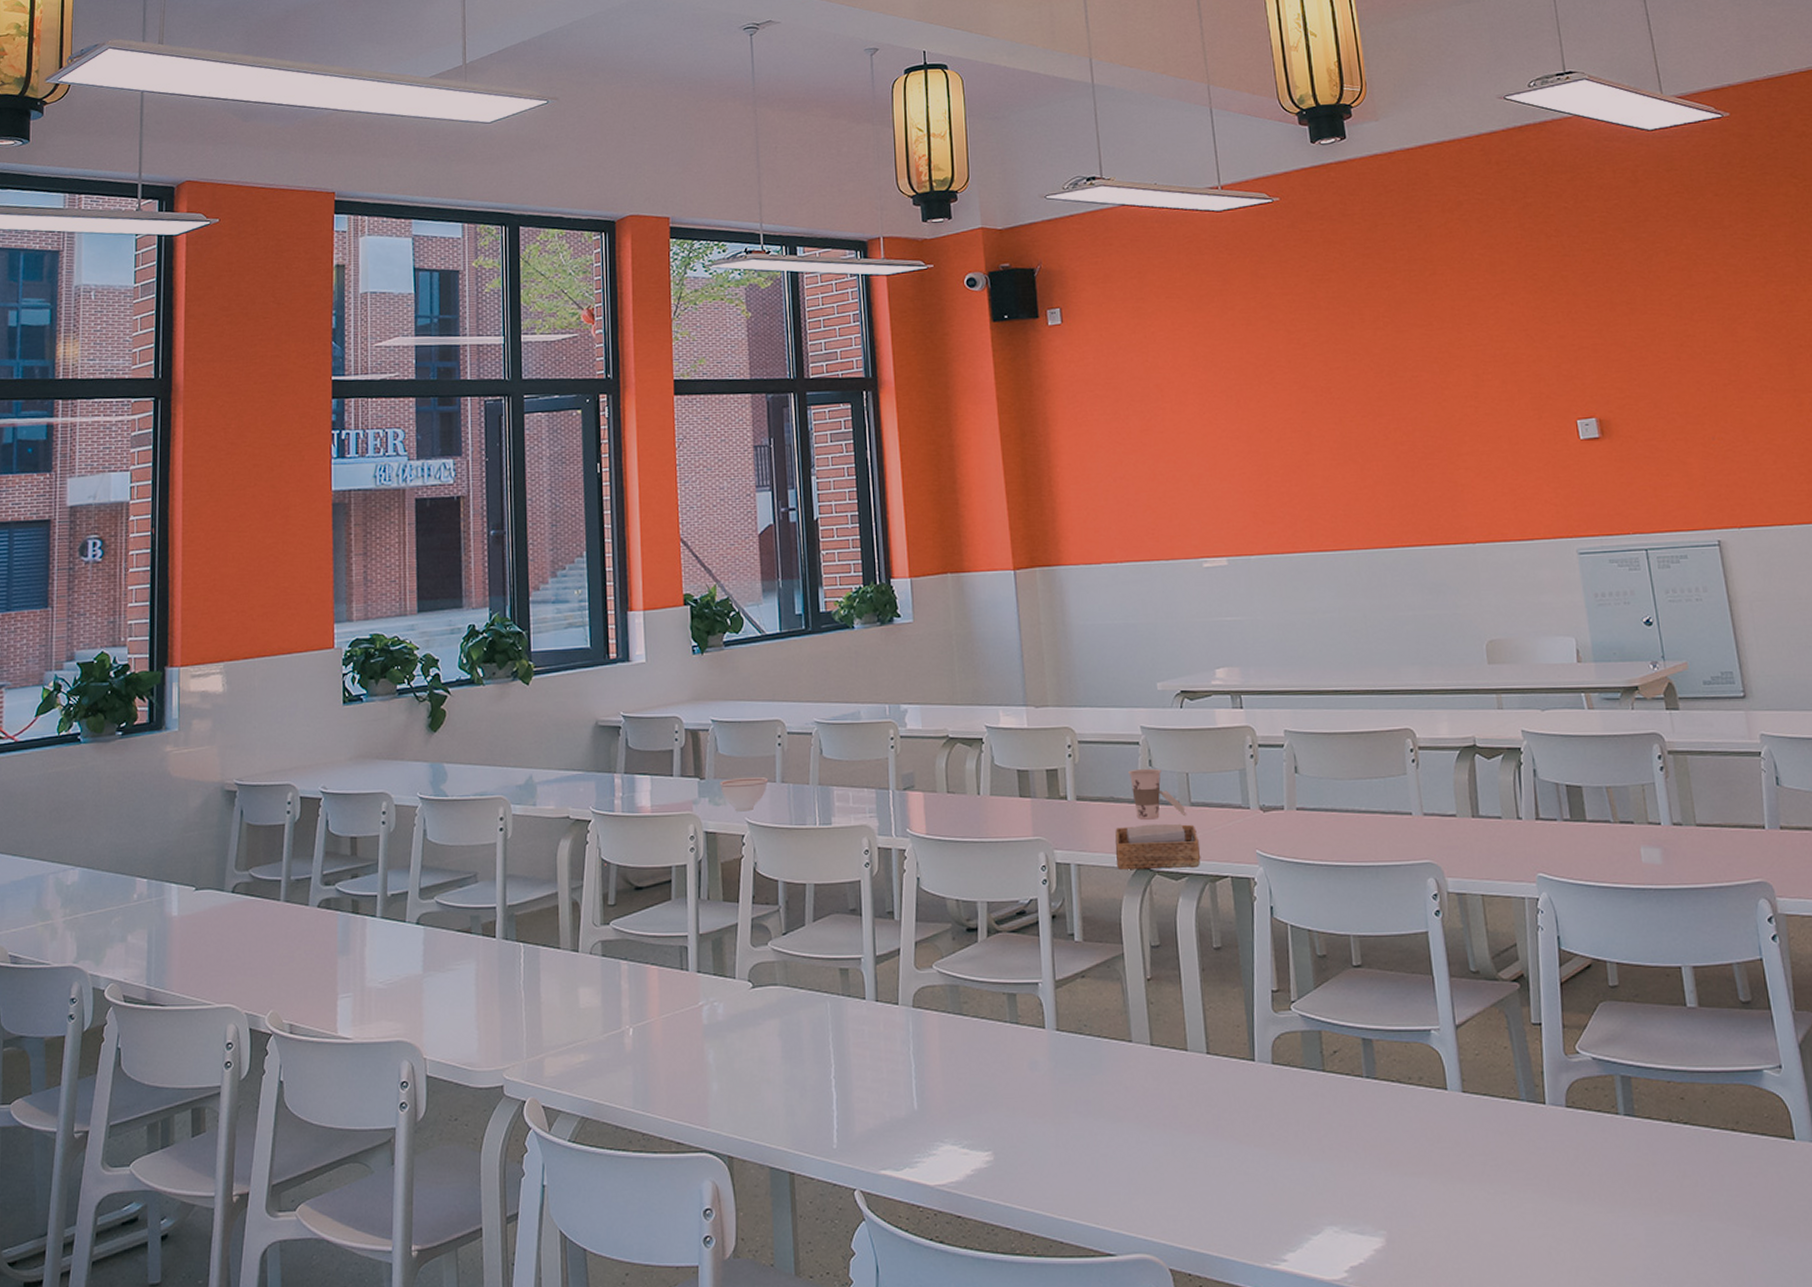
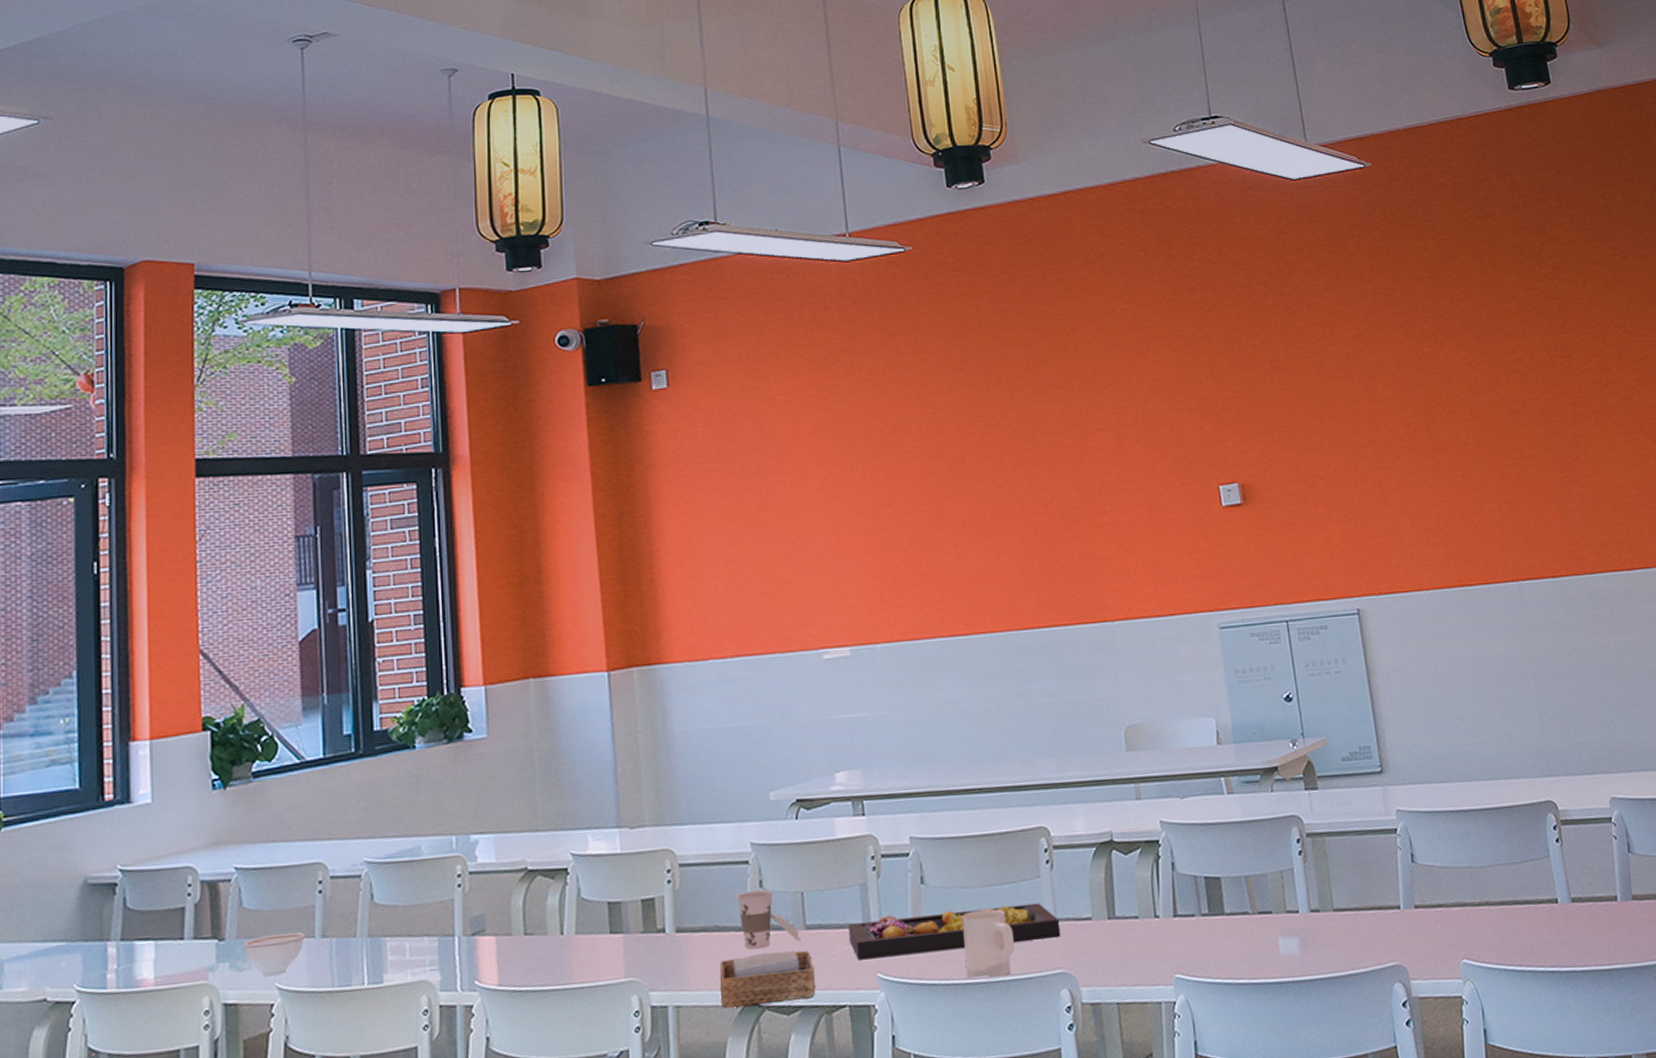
food tray: none [1229,797,1427,837] -> present [849,902,1061,960]
cup: none [1332,800,1383,864] -> present [961,909,1014,980]

